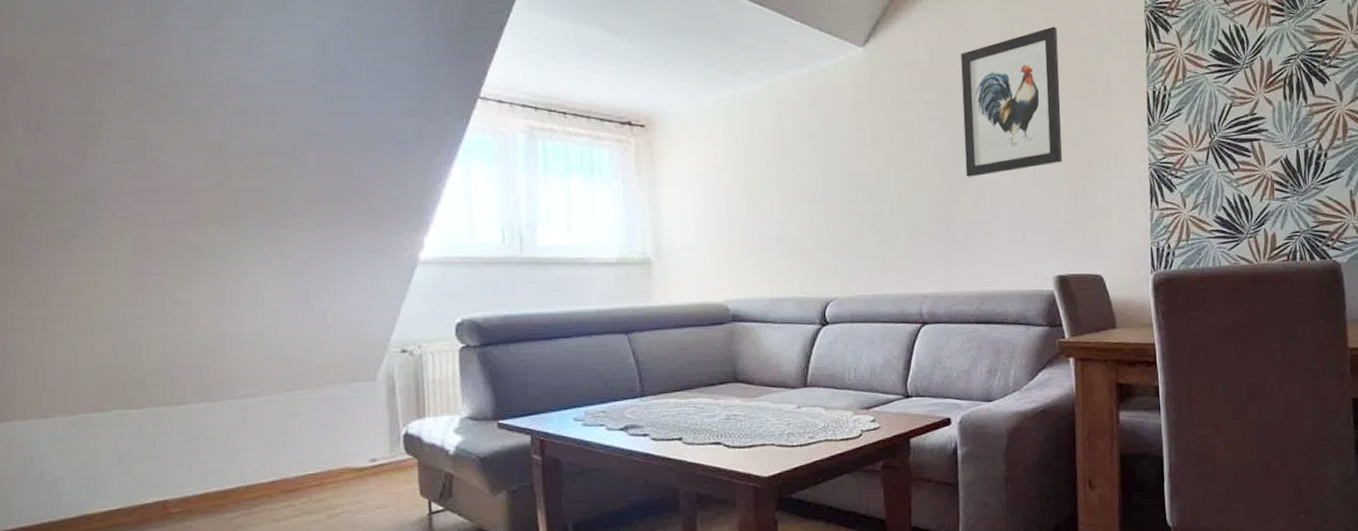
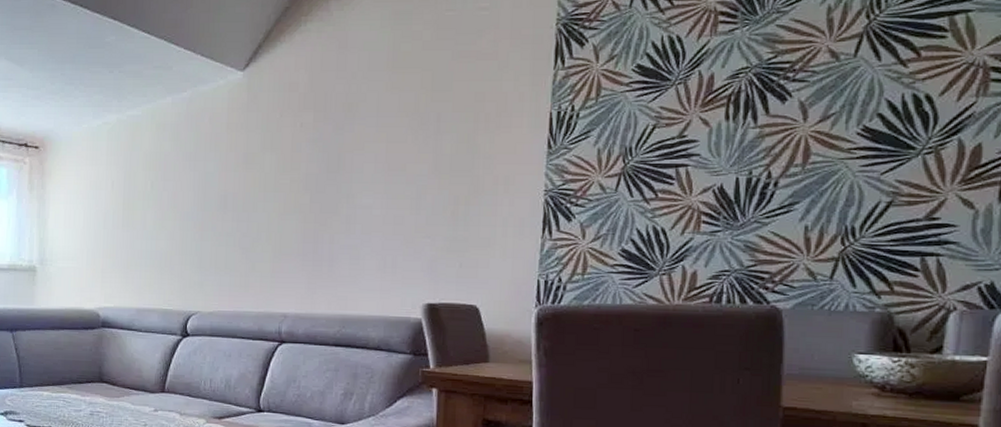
wall art: present [961,26,1062,177] -> none [337,44,451,200]

